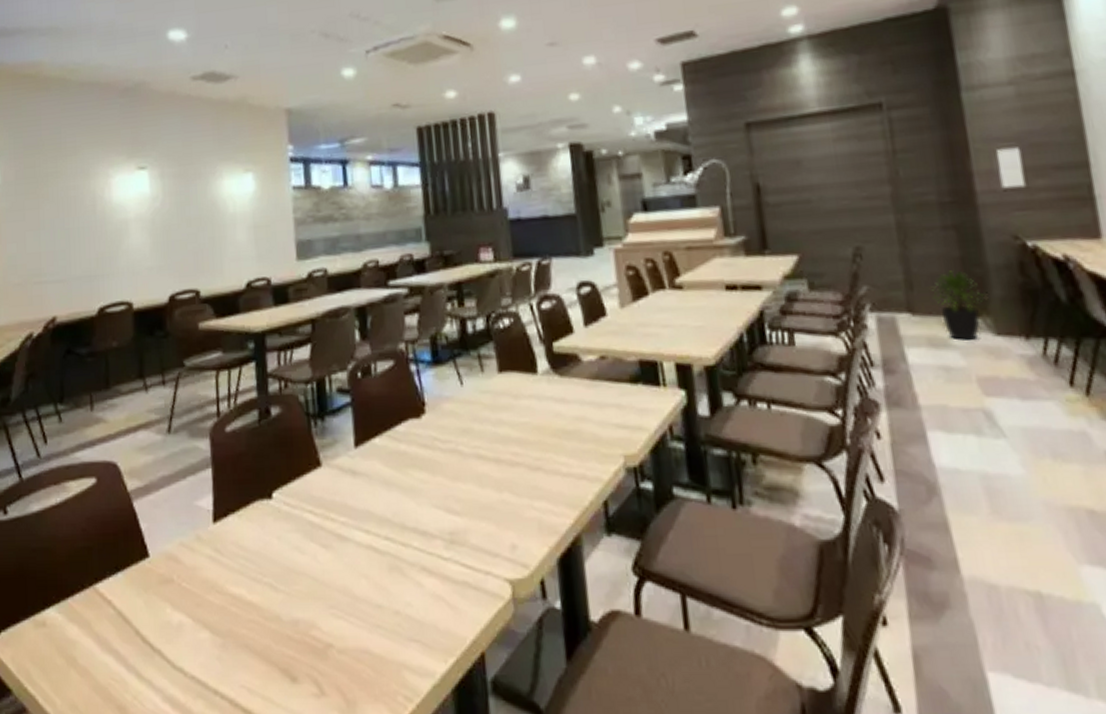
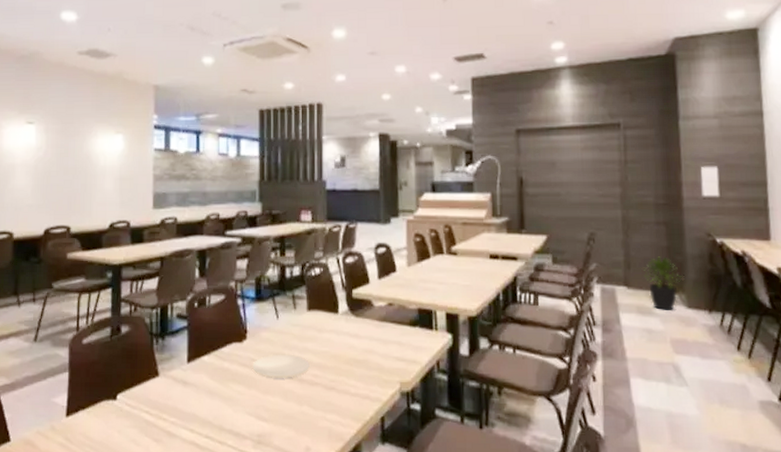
plate: none [435,429,507,460] -> present [252,354,310,378]

